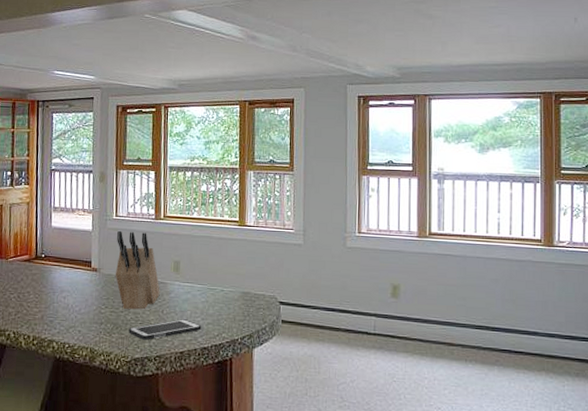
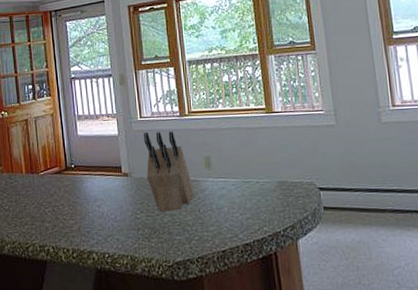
cell phone: present [128,319,202,340] -> none [167,216,241,242]

